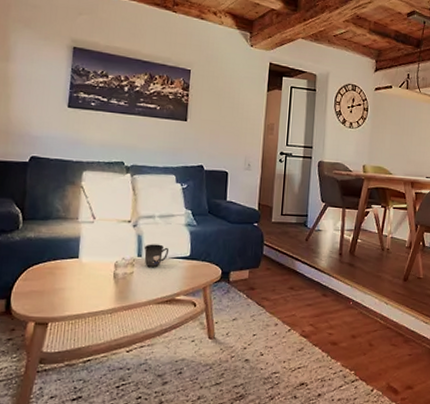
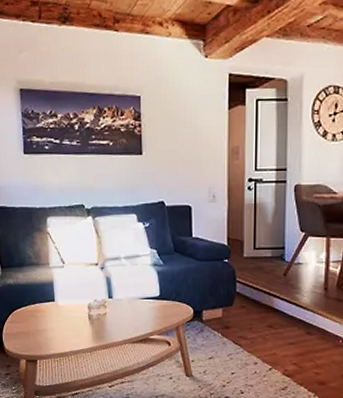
mug: present [144,244,170,268] -> none [113,285,139,309]

